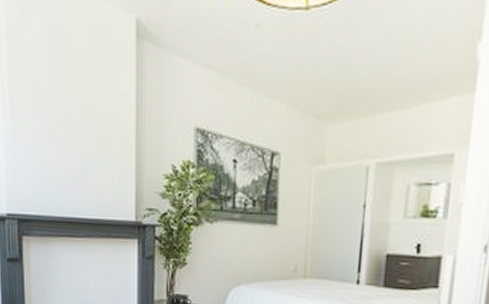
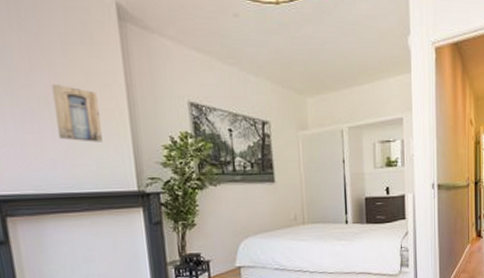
wall art: none [71,107,109,168] -> present [52,84,103,142]

